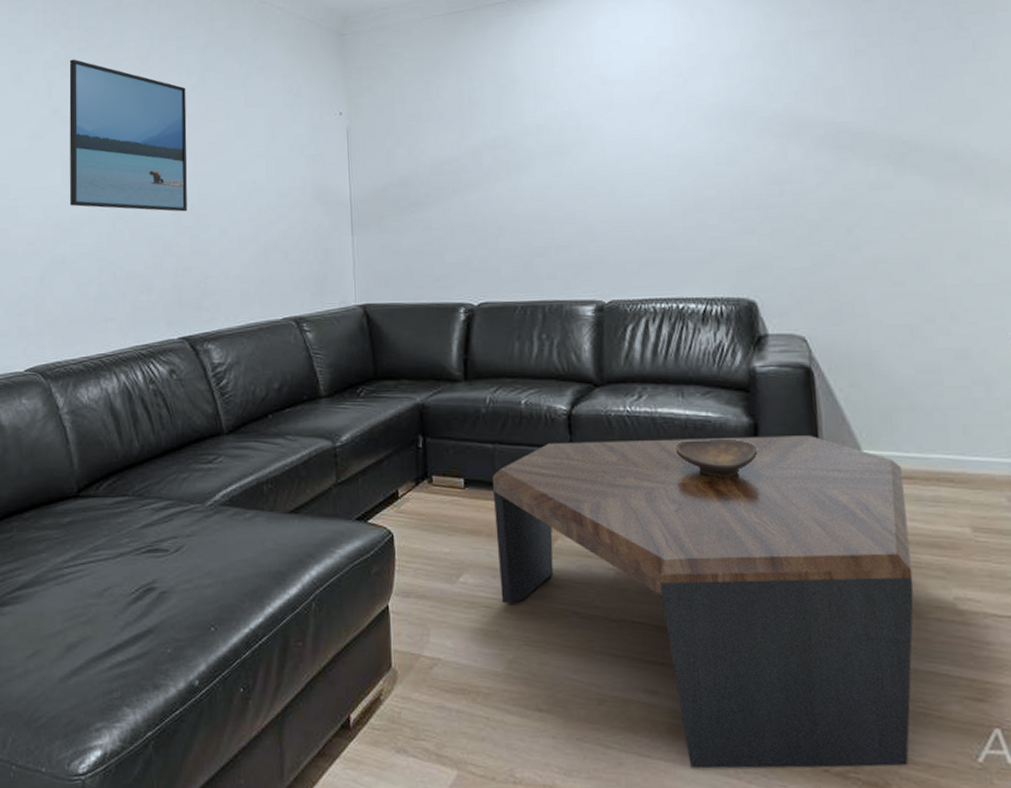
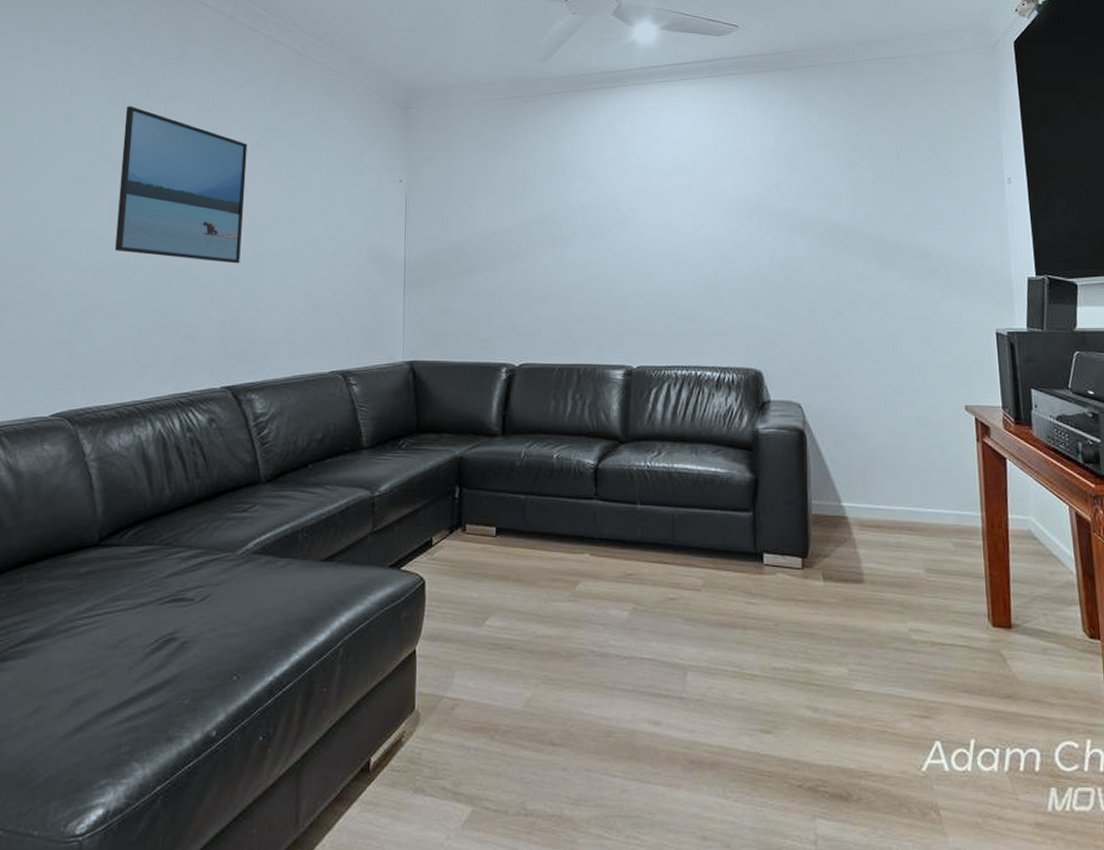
coffee table: present [492,435,914,769] -> none [522,490,878,791]
decorative bowl: present [675,438,758,477] -> none [687,491,757,525]

